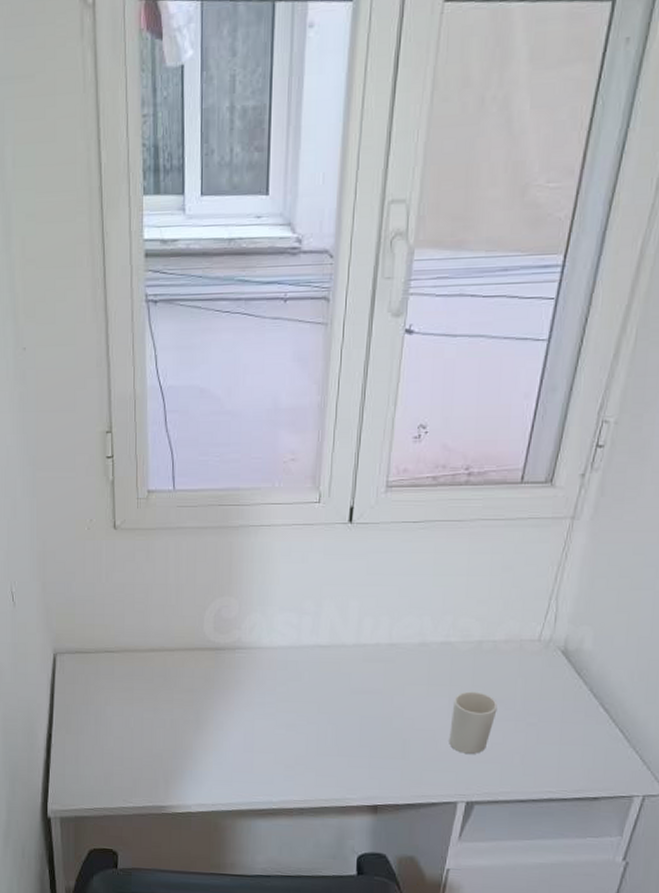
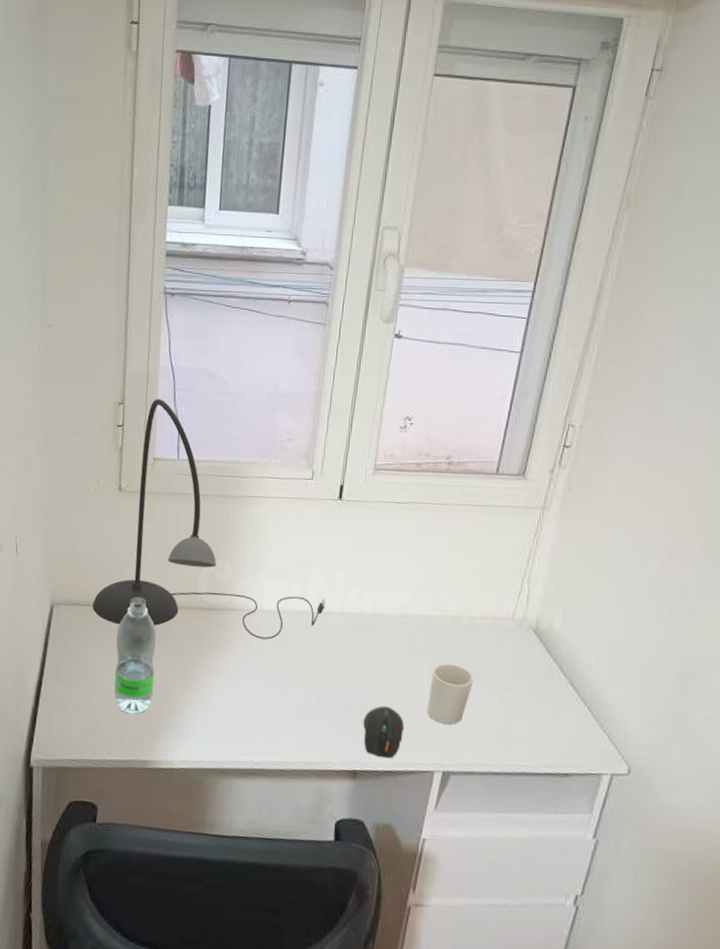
desk lamp: none [96,423,339,677] -> present [92,398,326,640]
bottle: none [123,640,166,761] -> present [114,597,157,714]
computer mouse: none [382,738,425,792] -> present [363,705,404,759]

